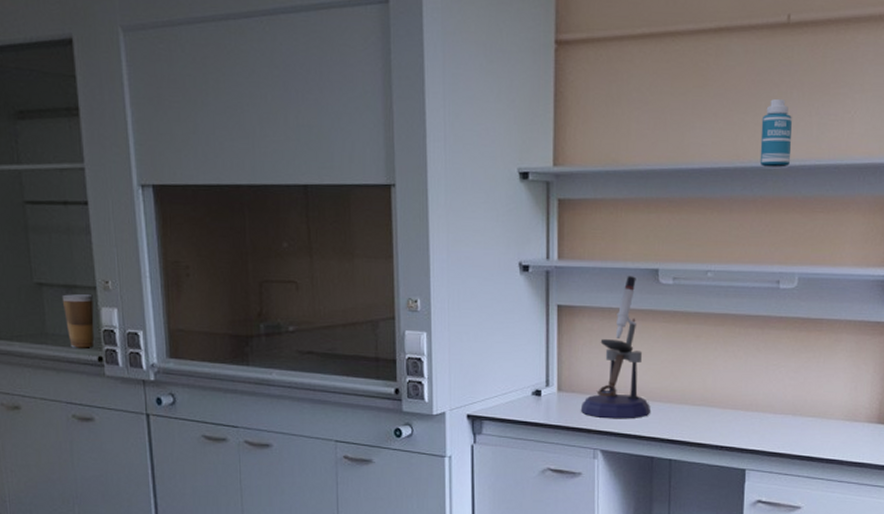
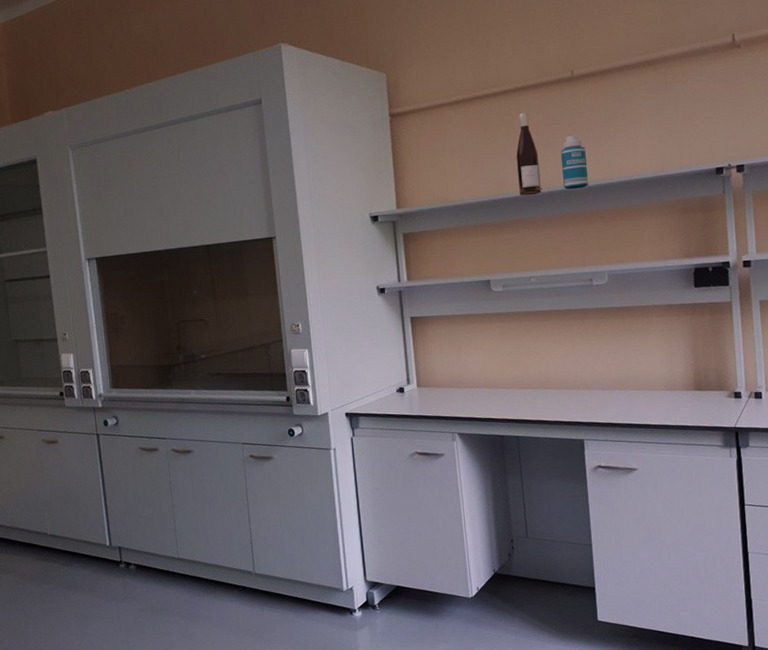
beverage cup: present [62,294,94,350] -> none [32,345,56,388]
microscope: present [580,276,651,419] -> none [437,288,497,406]
bottle: none [706,60,735,169] -> present [516,112,541,196]

